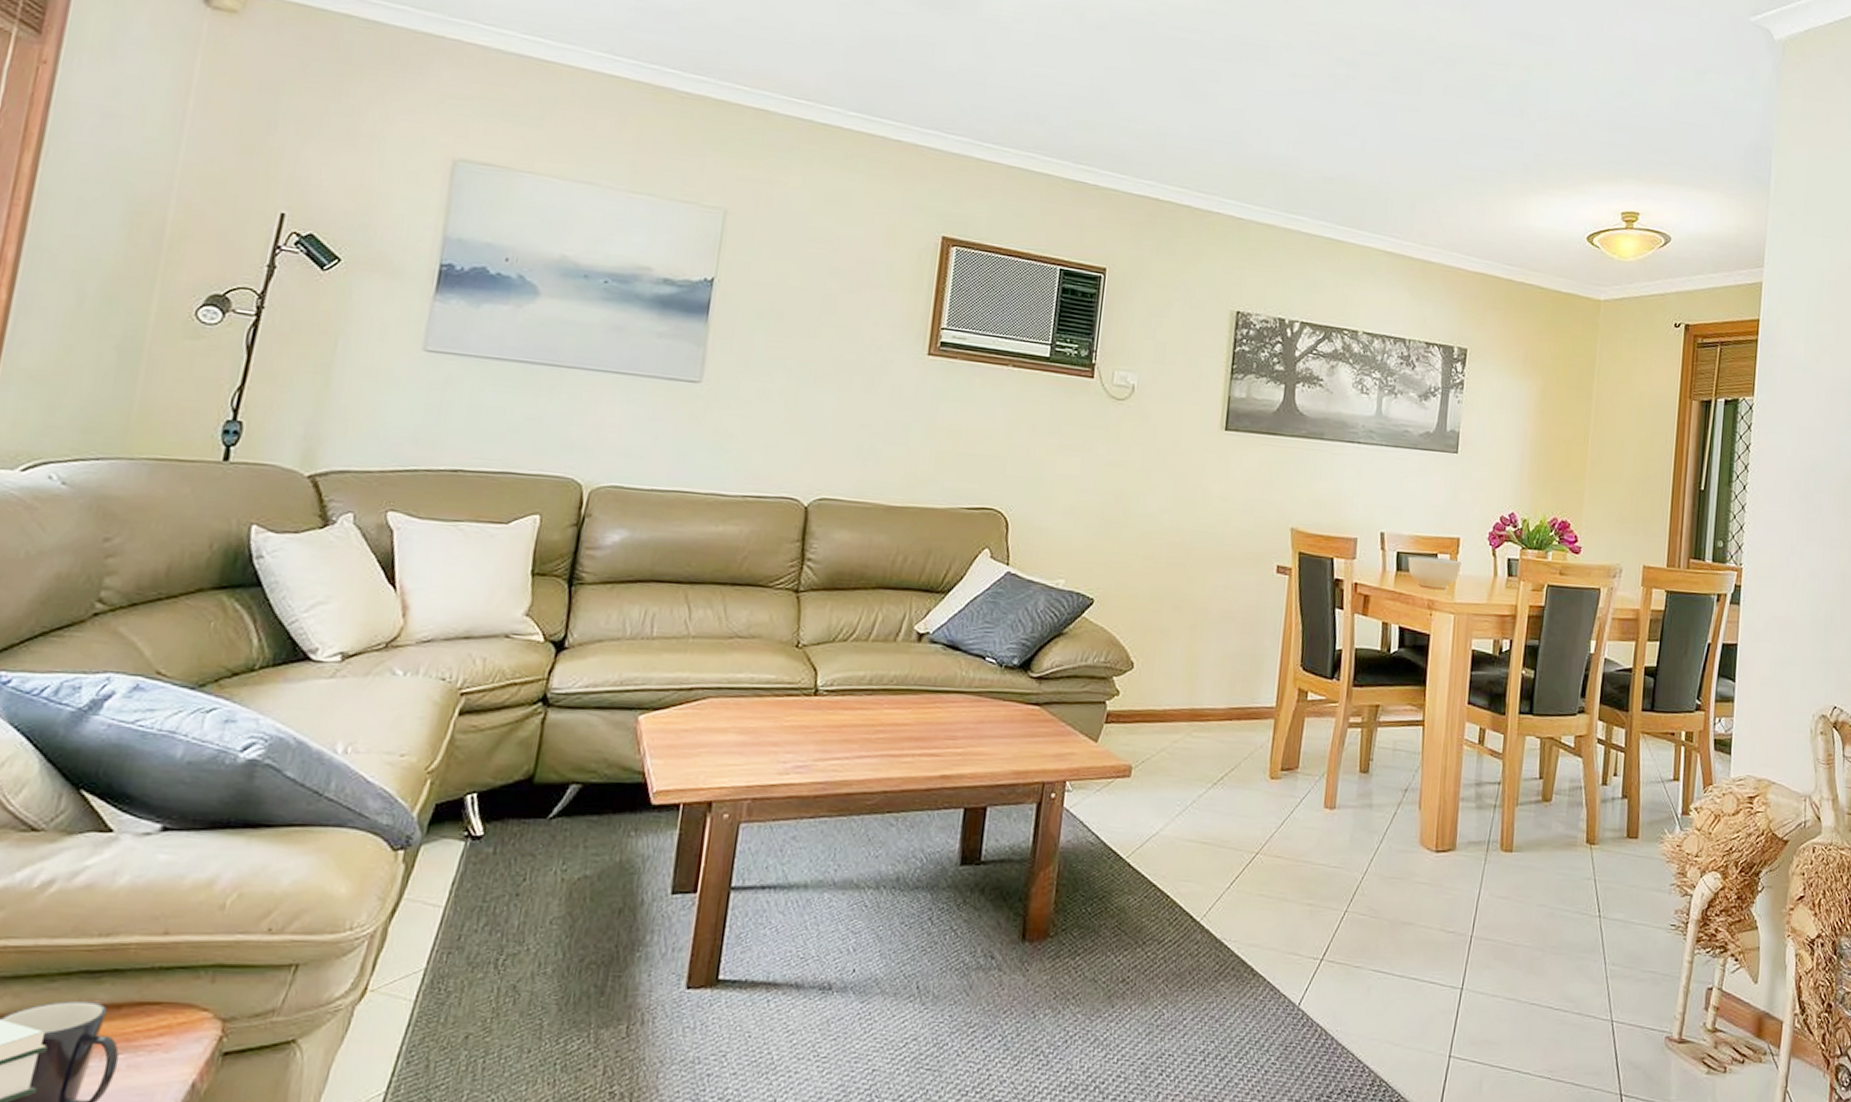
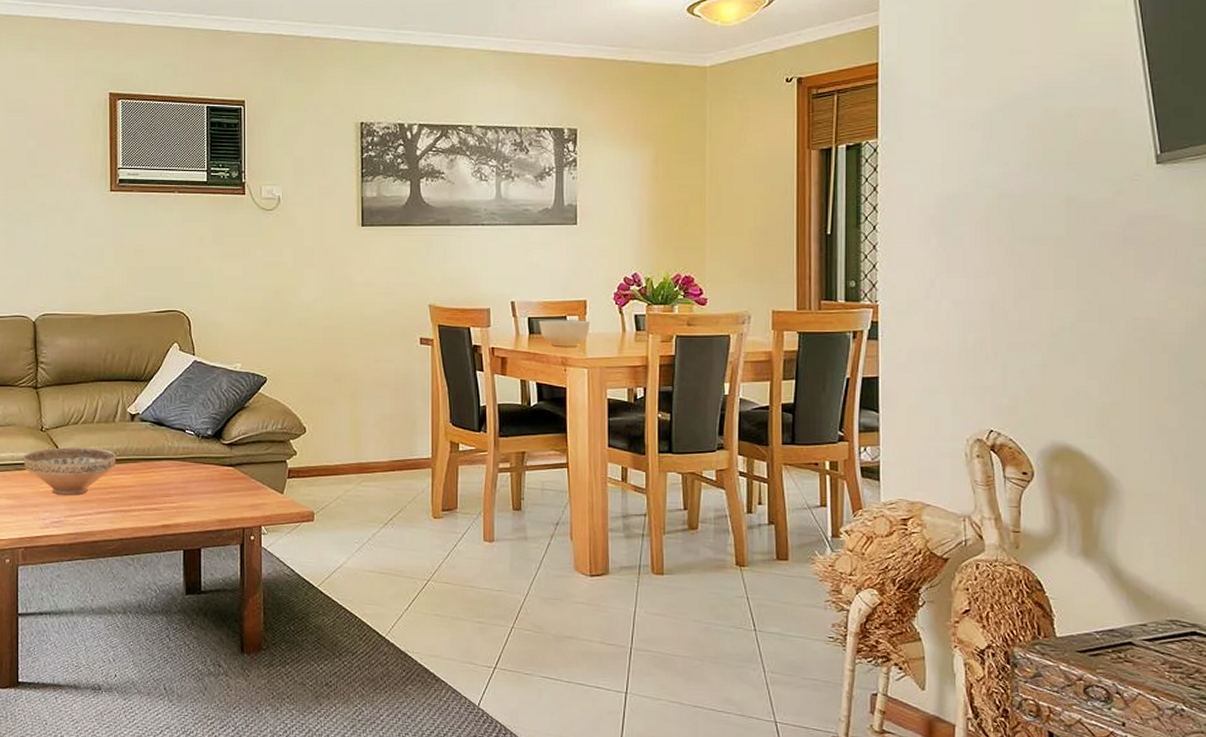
decorative bowl: none [766,670,892,733] -> present [24,447,116,495]

